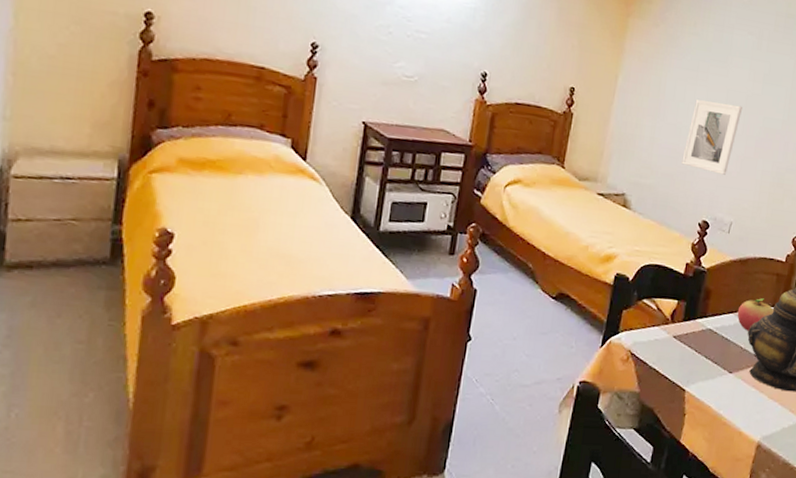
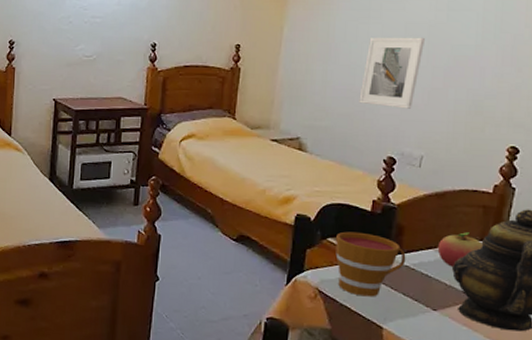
cup: none [649,293,711,360] -> present [335,231,406,297]

